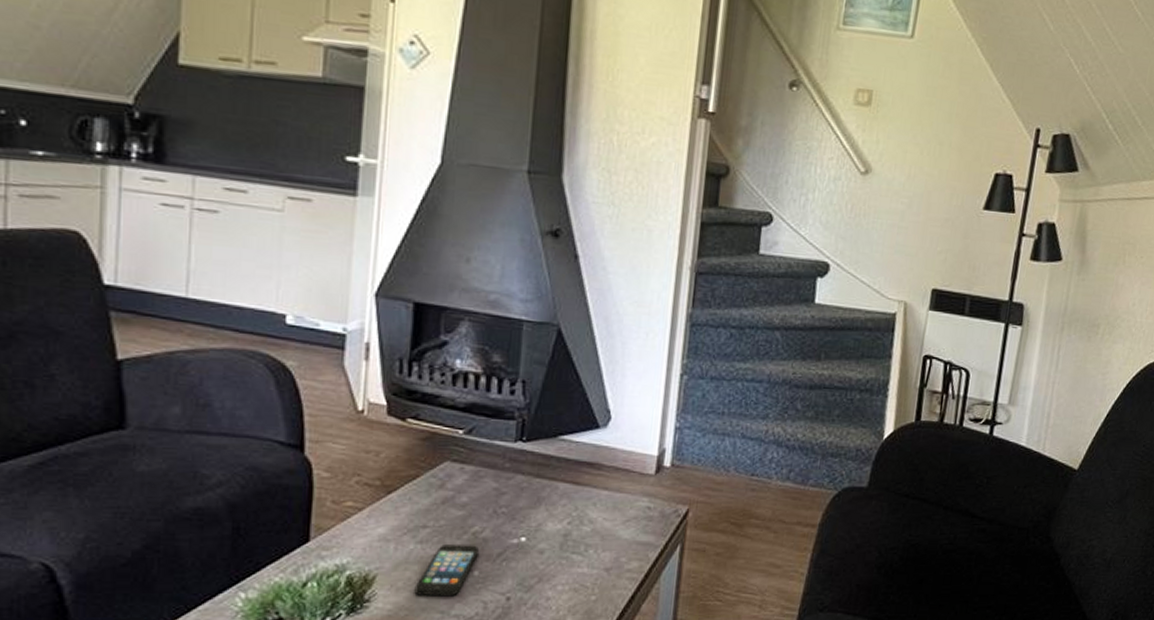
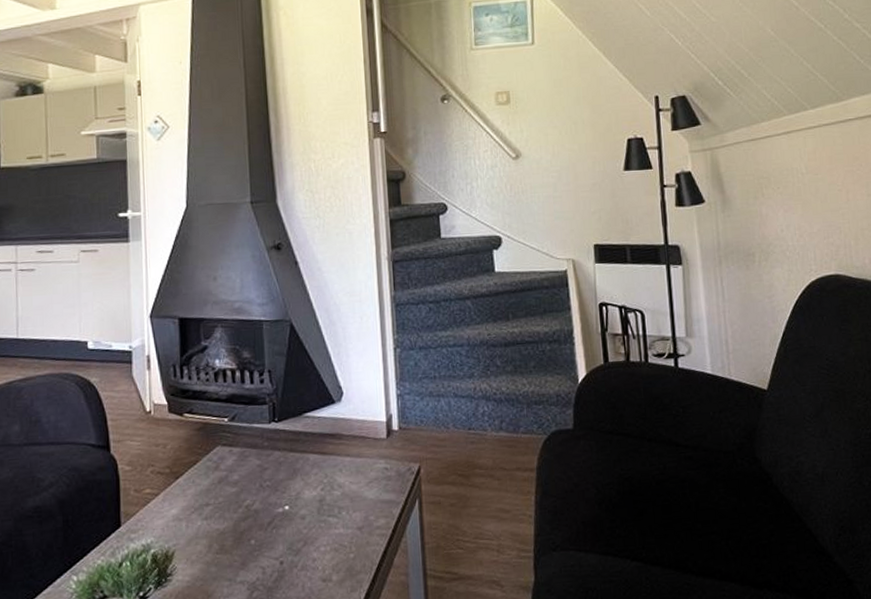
smartphone: present [414,545,479,597] -> none [205,517,252,566]

